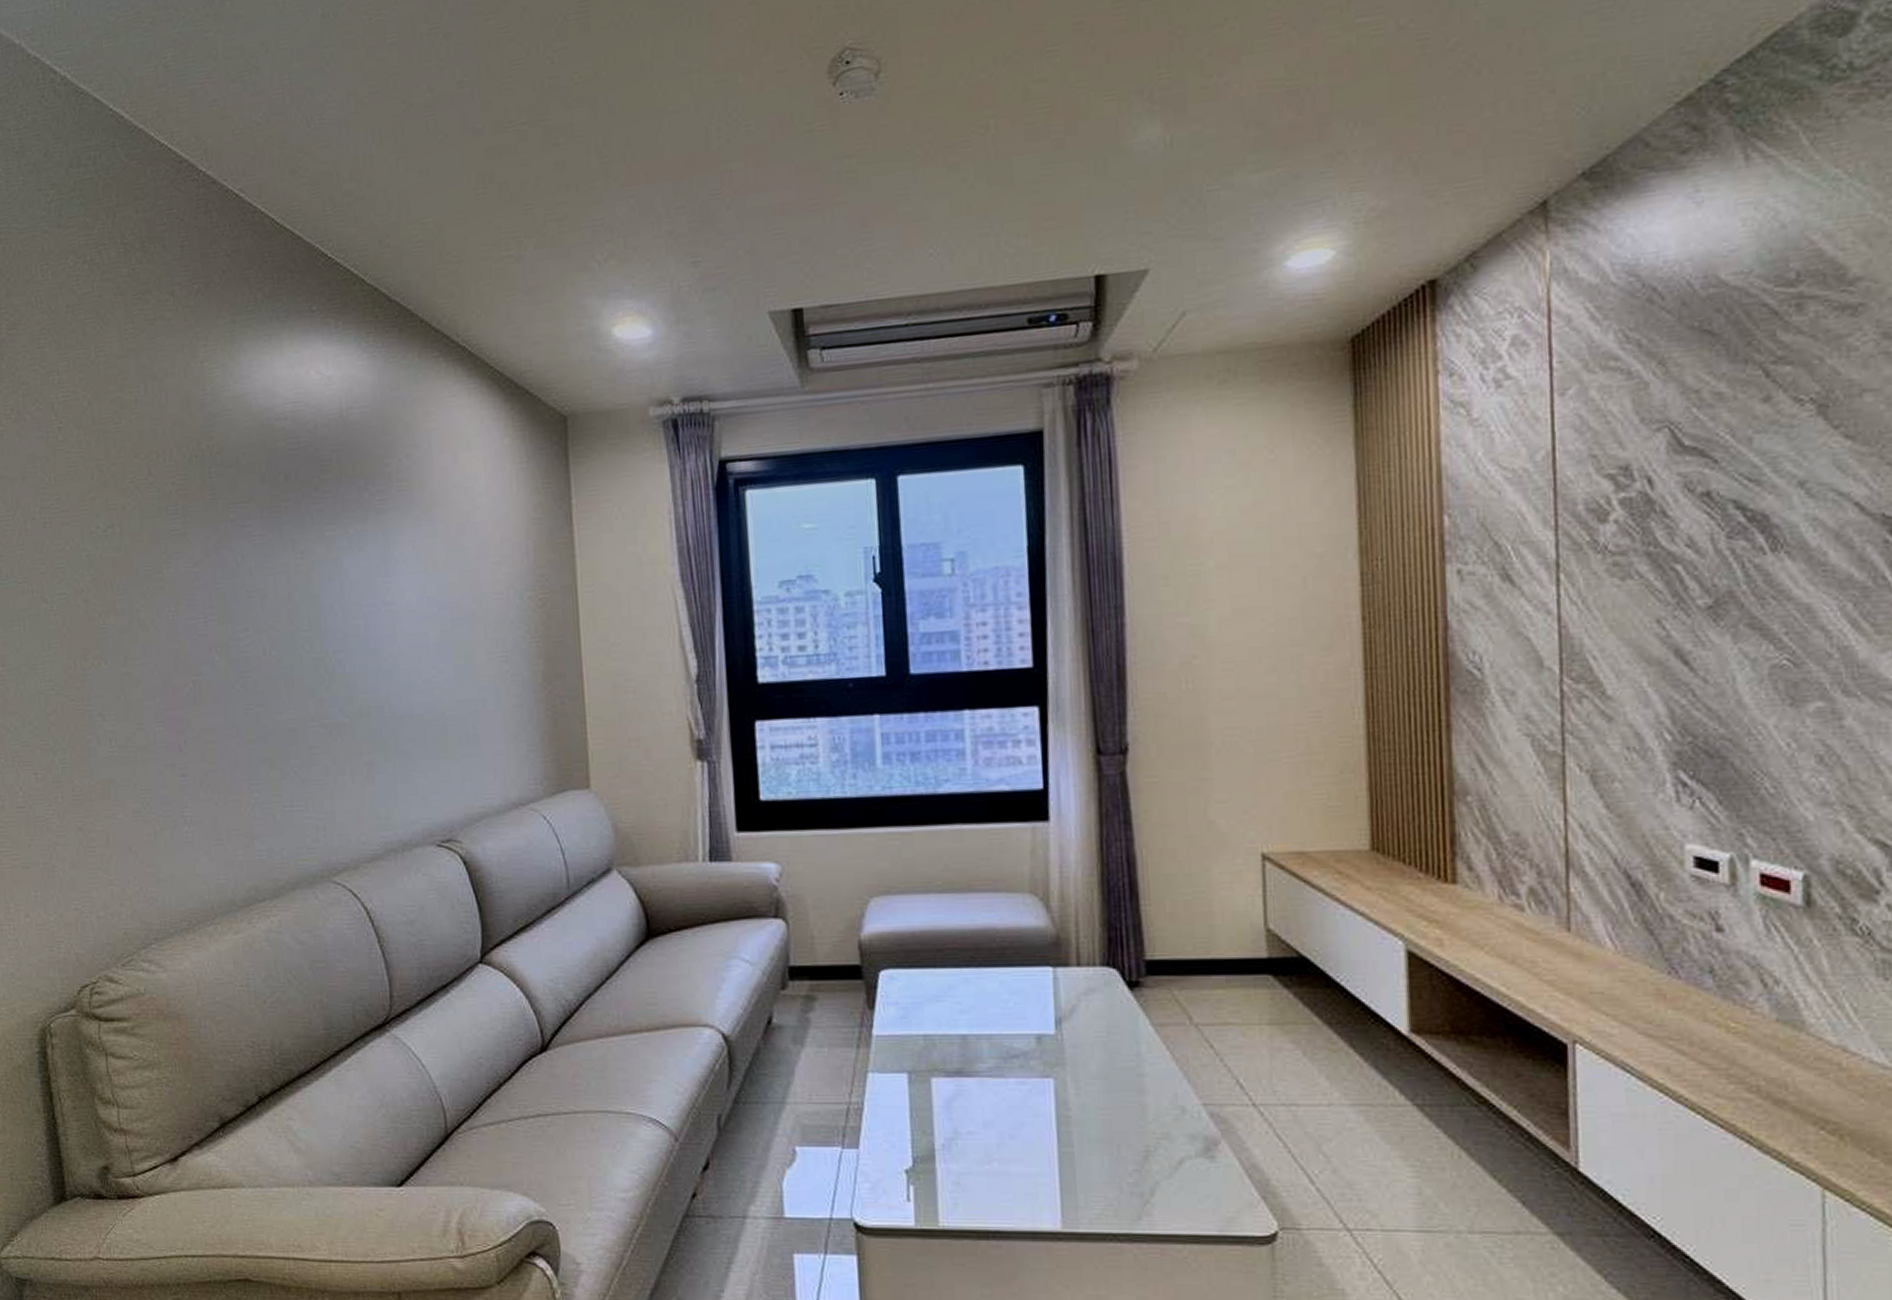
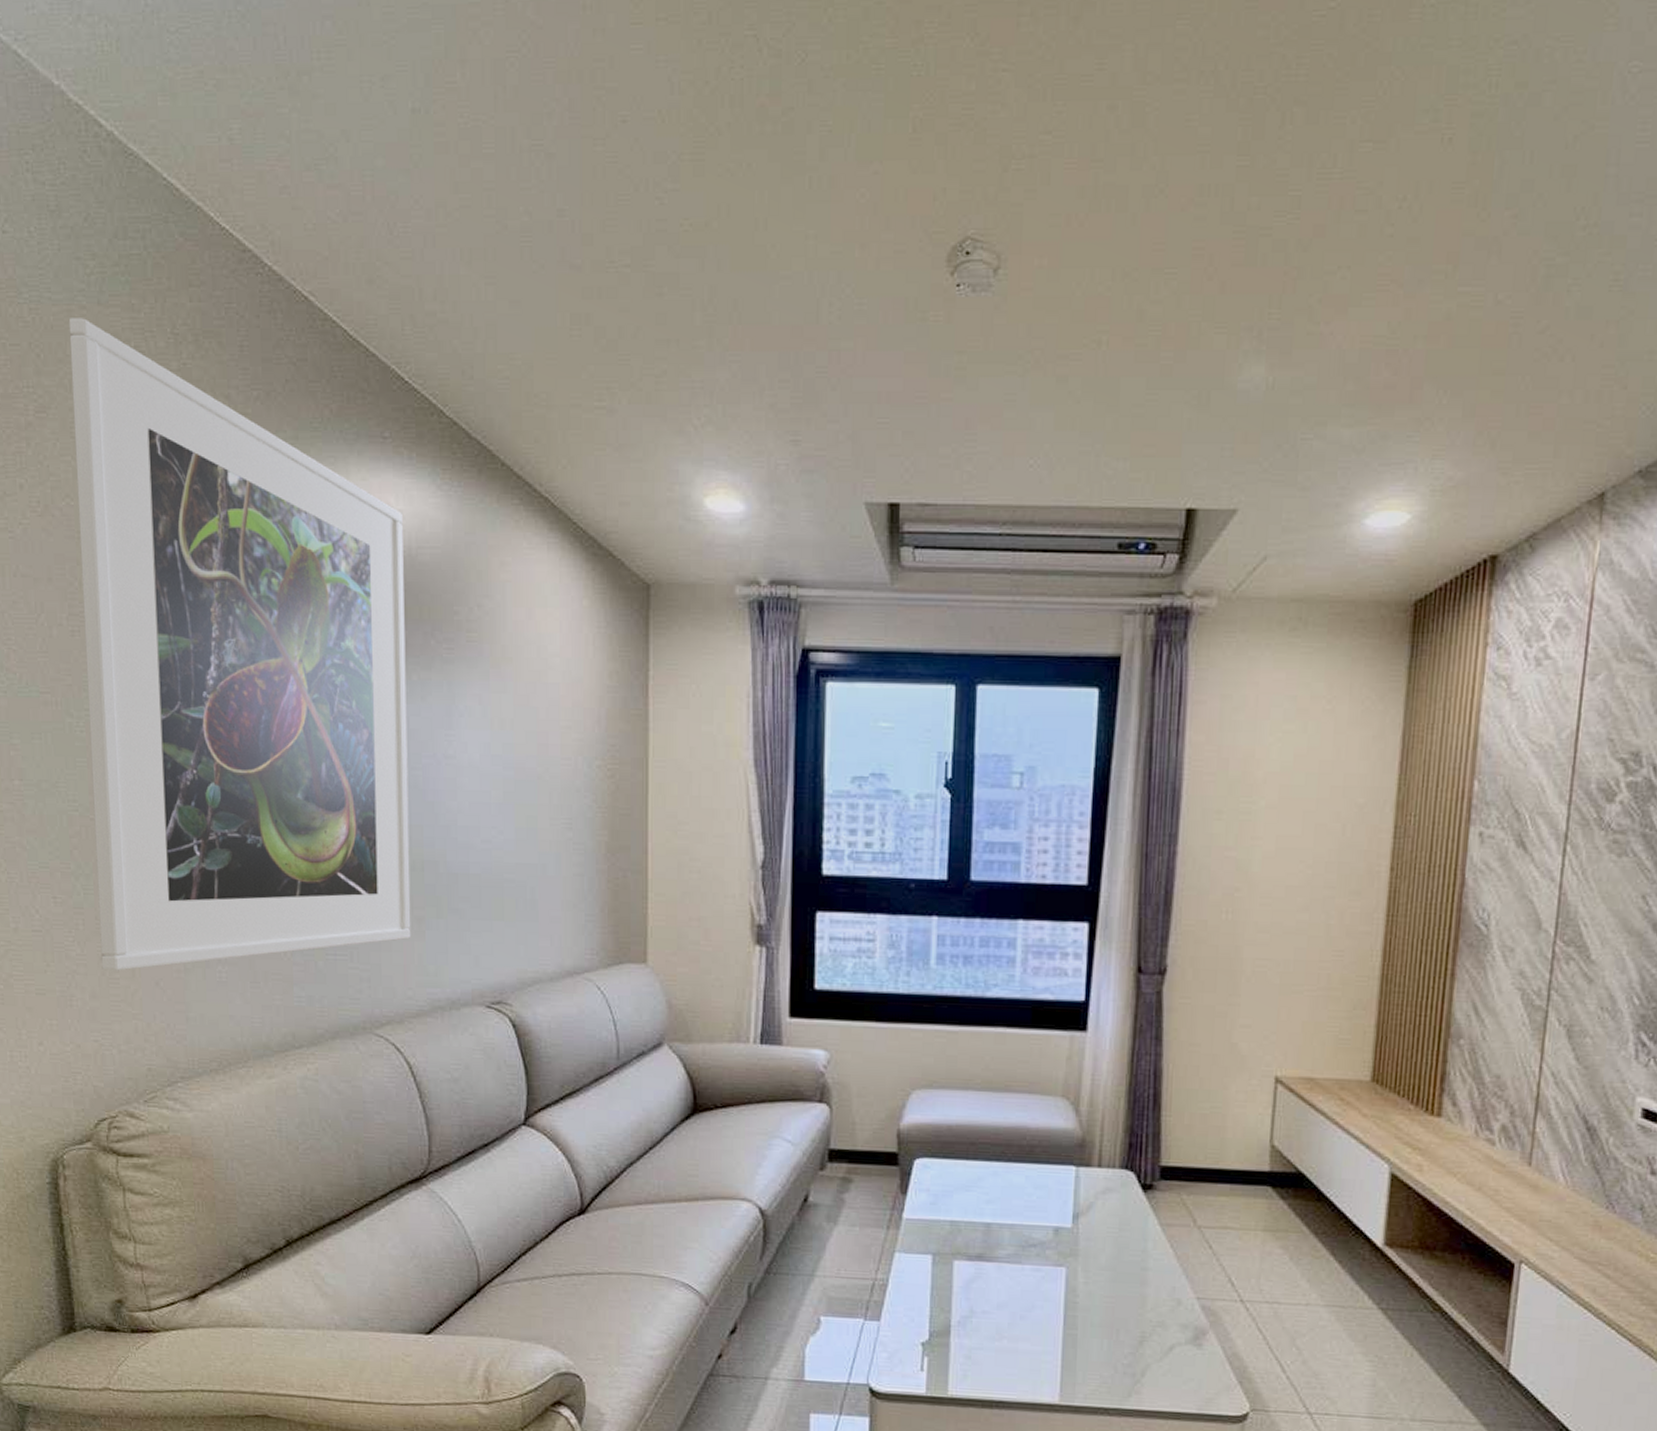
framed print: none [33,241,362,840] -> present [68,318,411,971]

